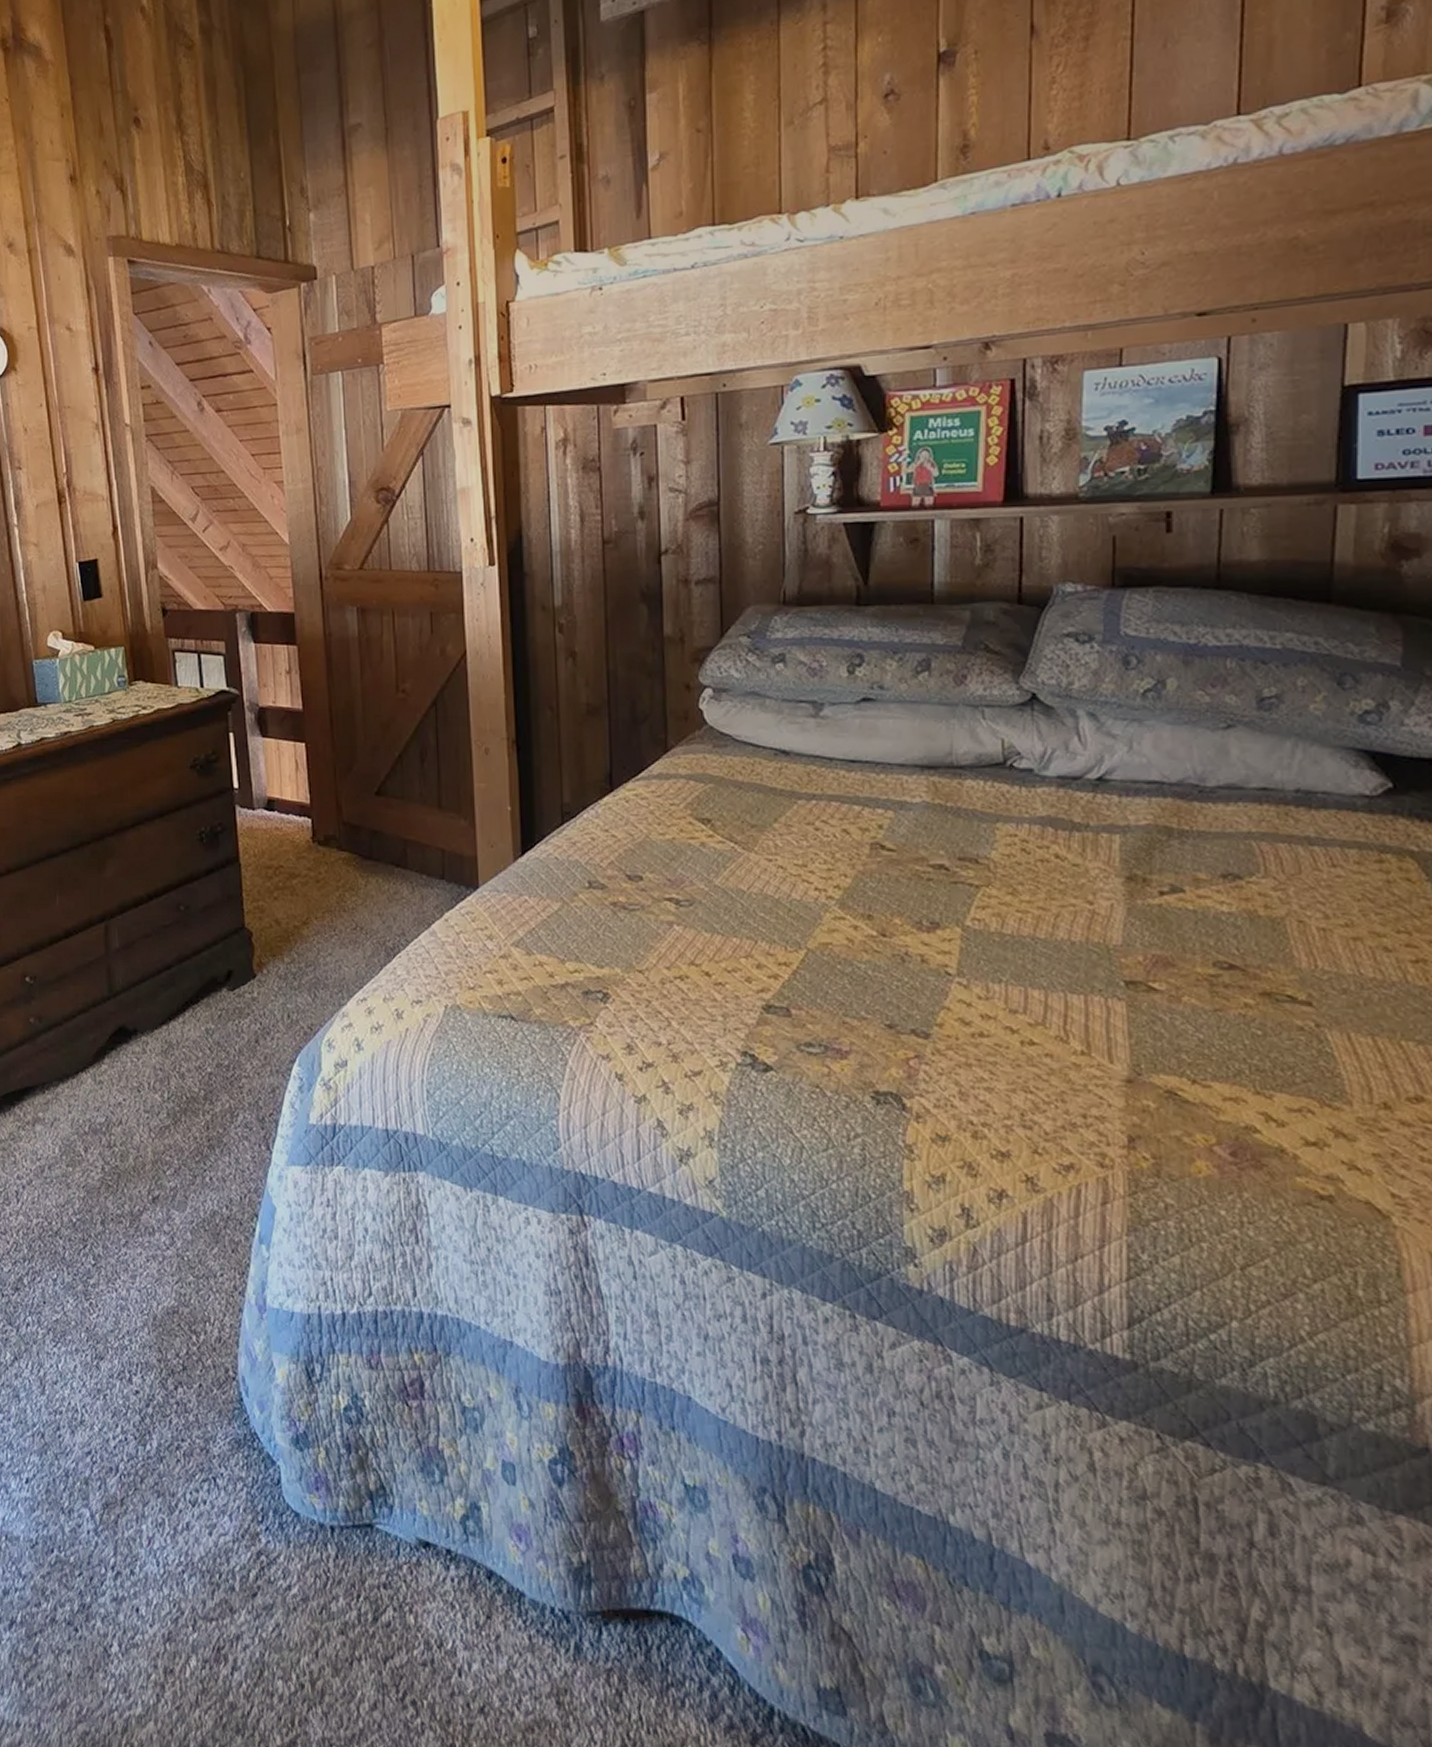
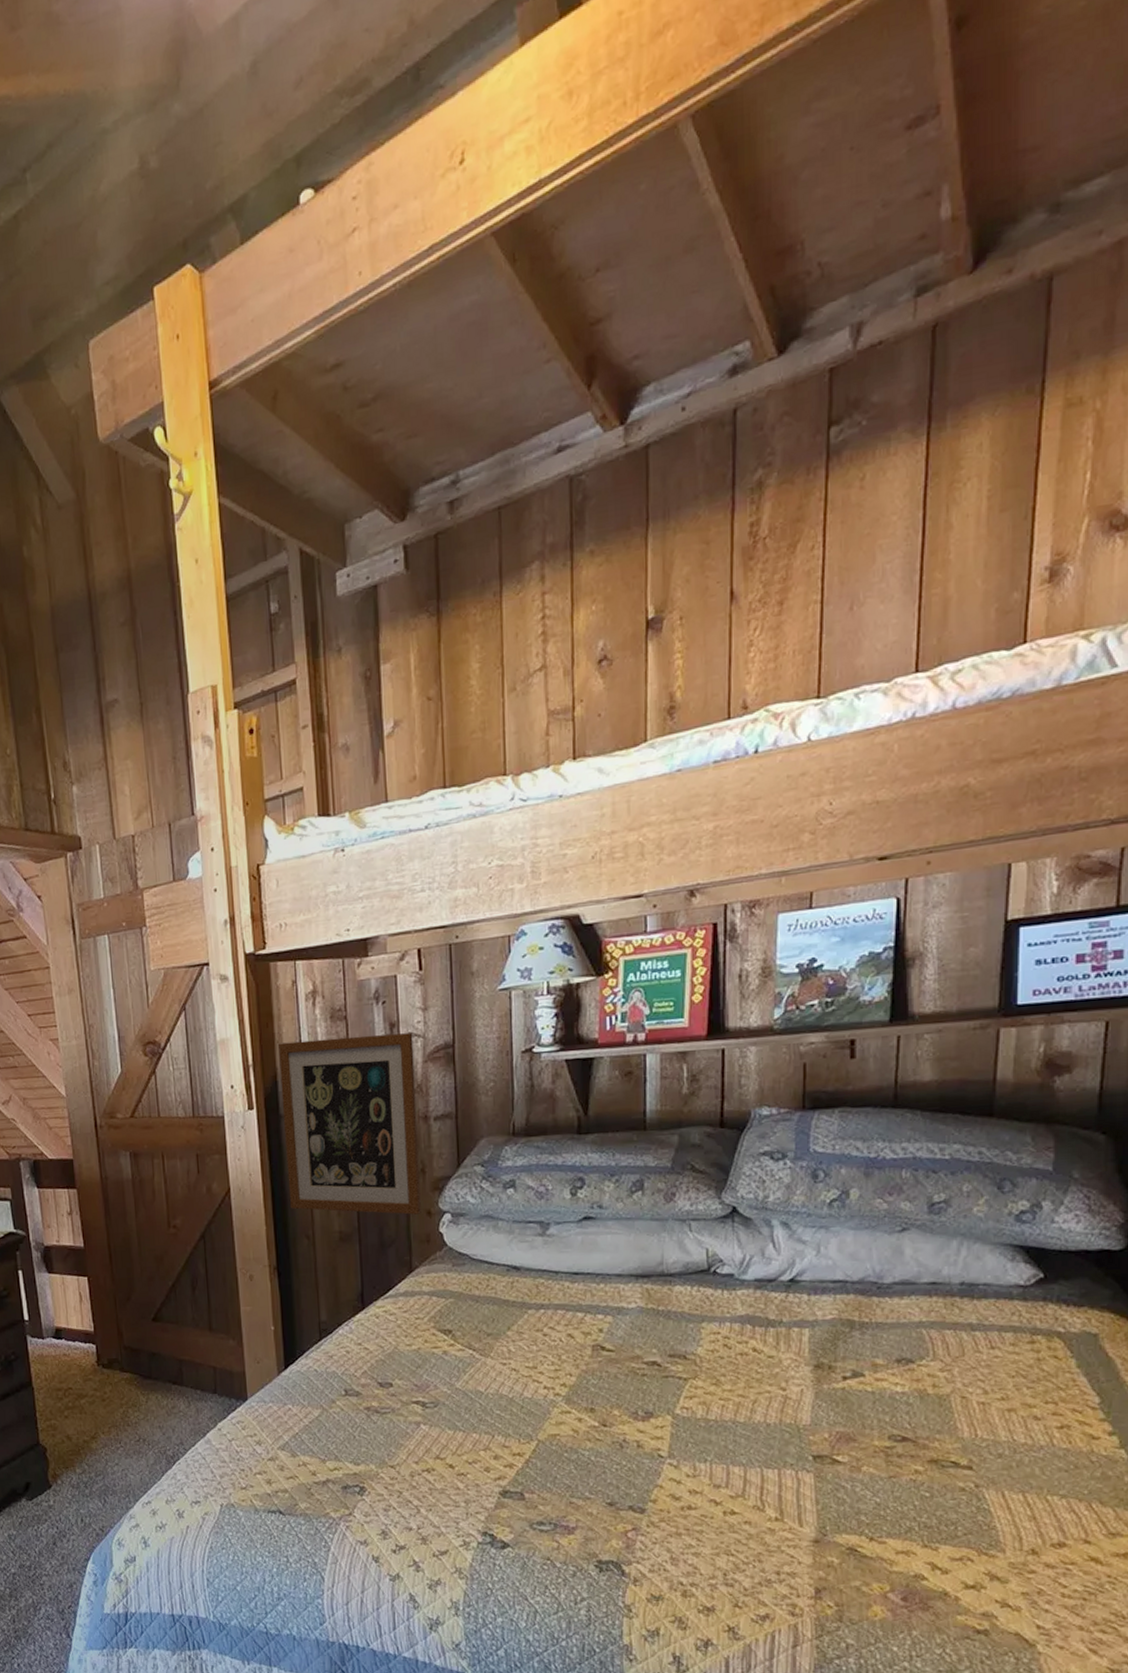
wall art: none [524,487,679,688] -> present [278,1033,421,1215]

